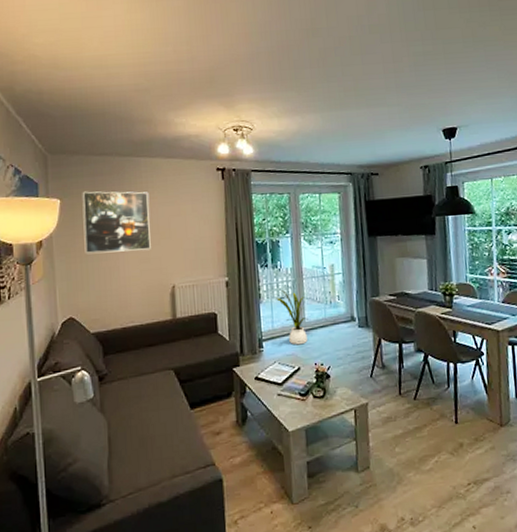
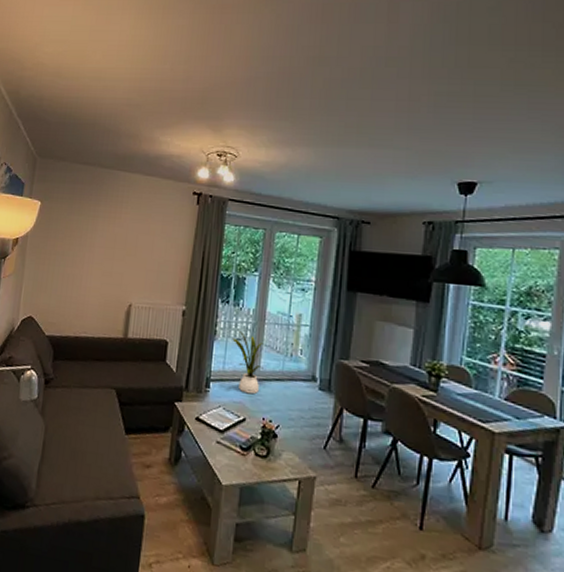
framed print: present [82,191,151,254] -> none [54,197,123,264]

